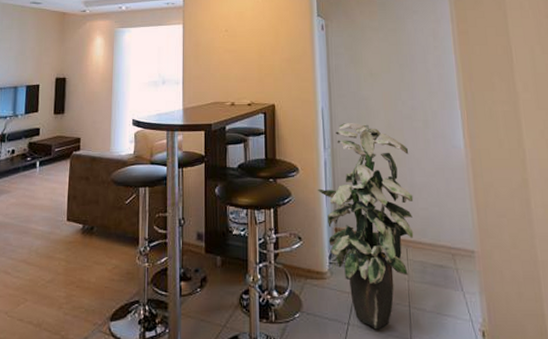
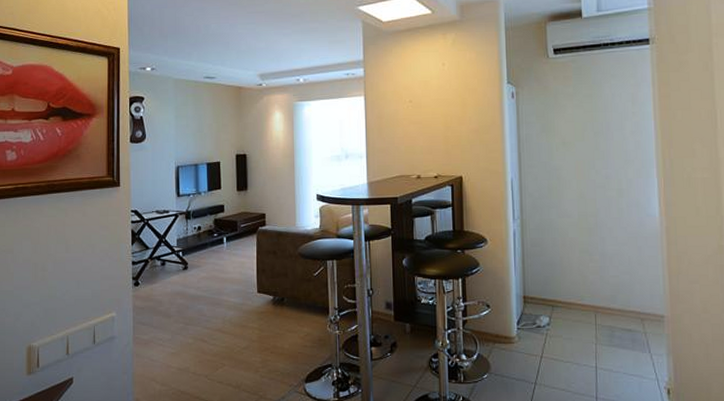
indoor plant: present [317,123,414,330] -> none [506,193,604,389]

